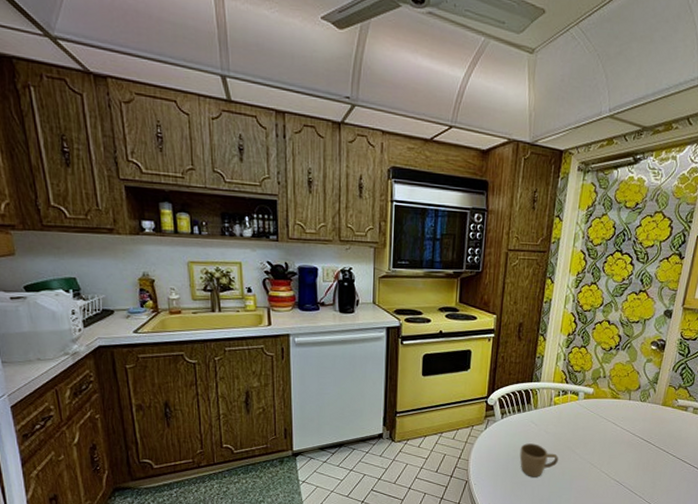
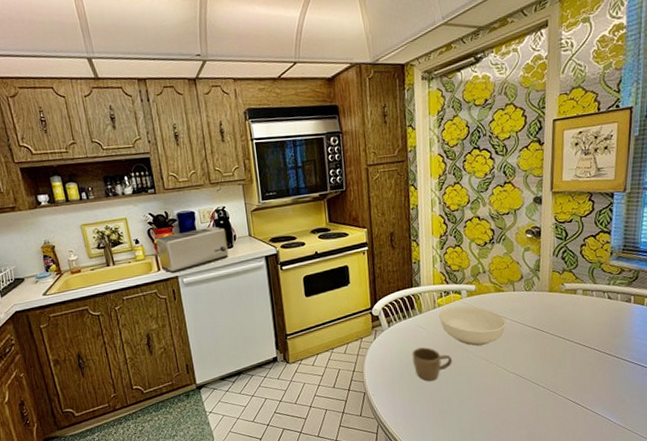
toaster: none [270,286,349,331] -> present [155,226,229,274]
bowl: none [553,406,617,449] -> present [439,305,507,346]

